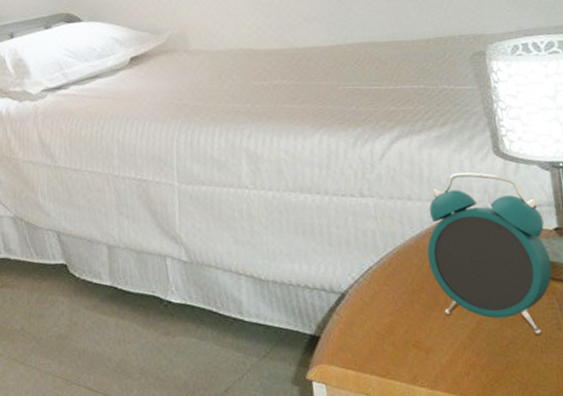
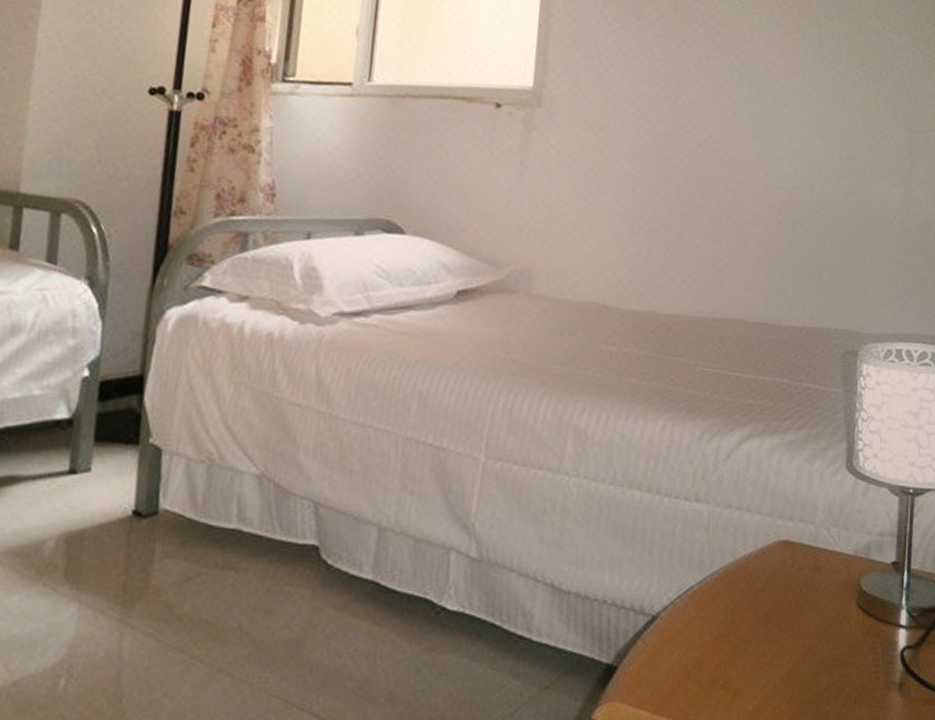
alarm clock: present [427,172,552,336] -> none [755,486,883,684]

